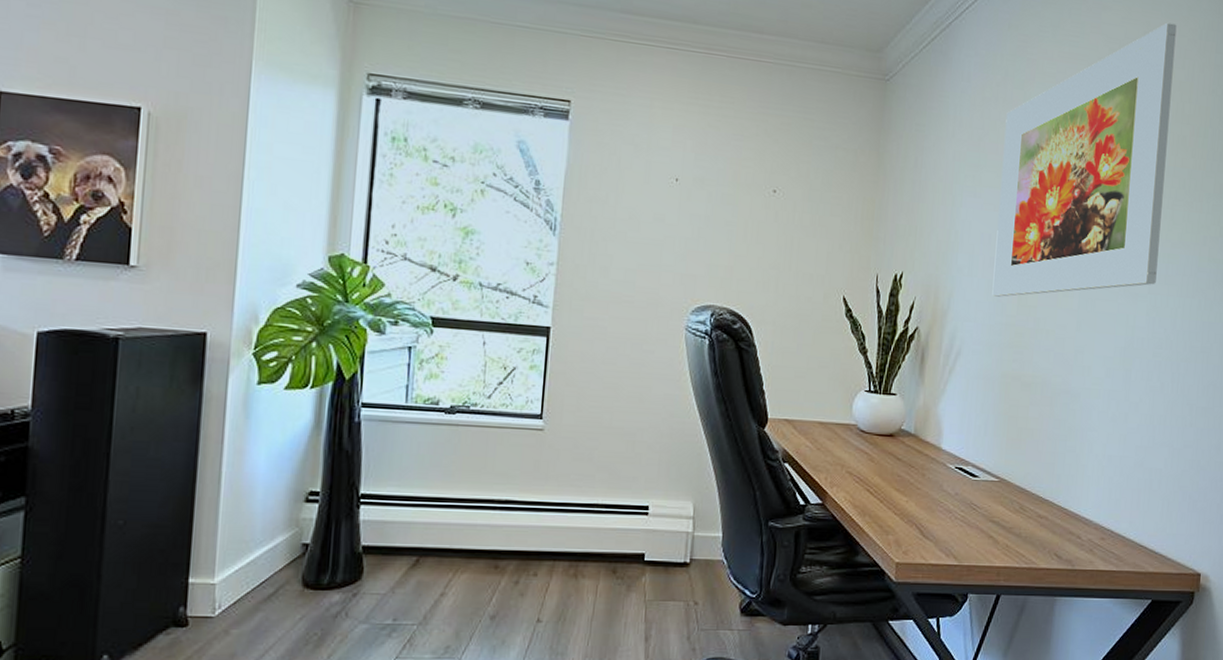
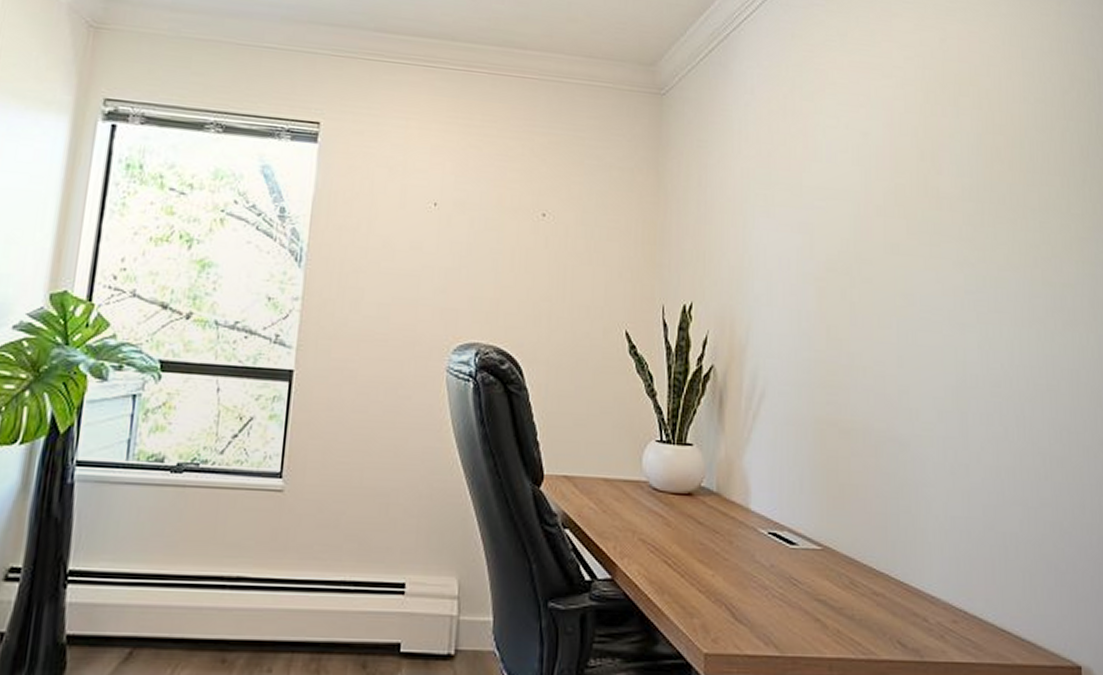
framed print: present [992,22,1177,297] -> none [796,28,985,329]

